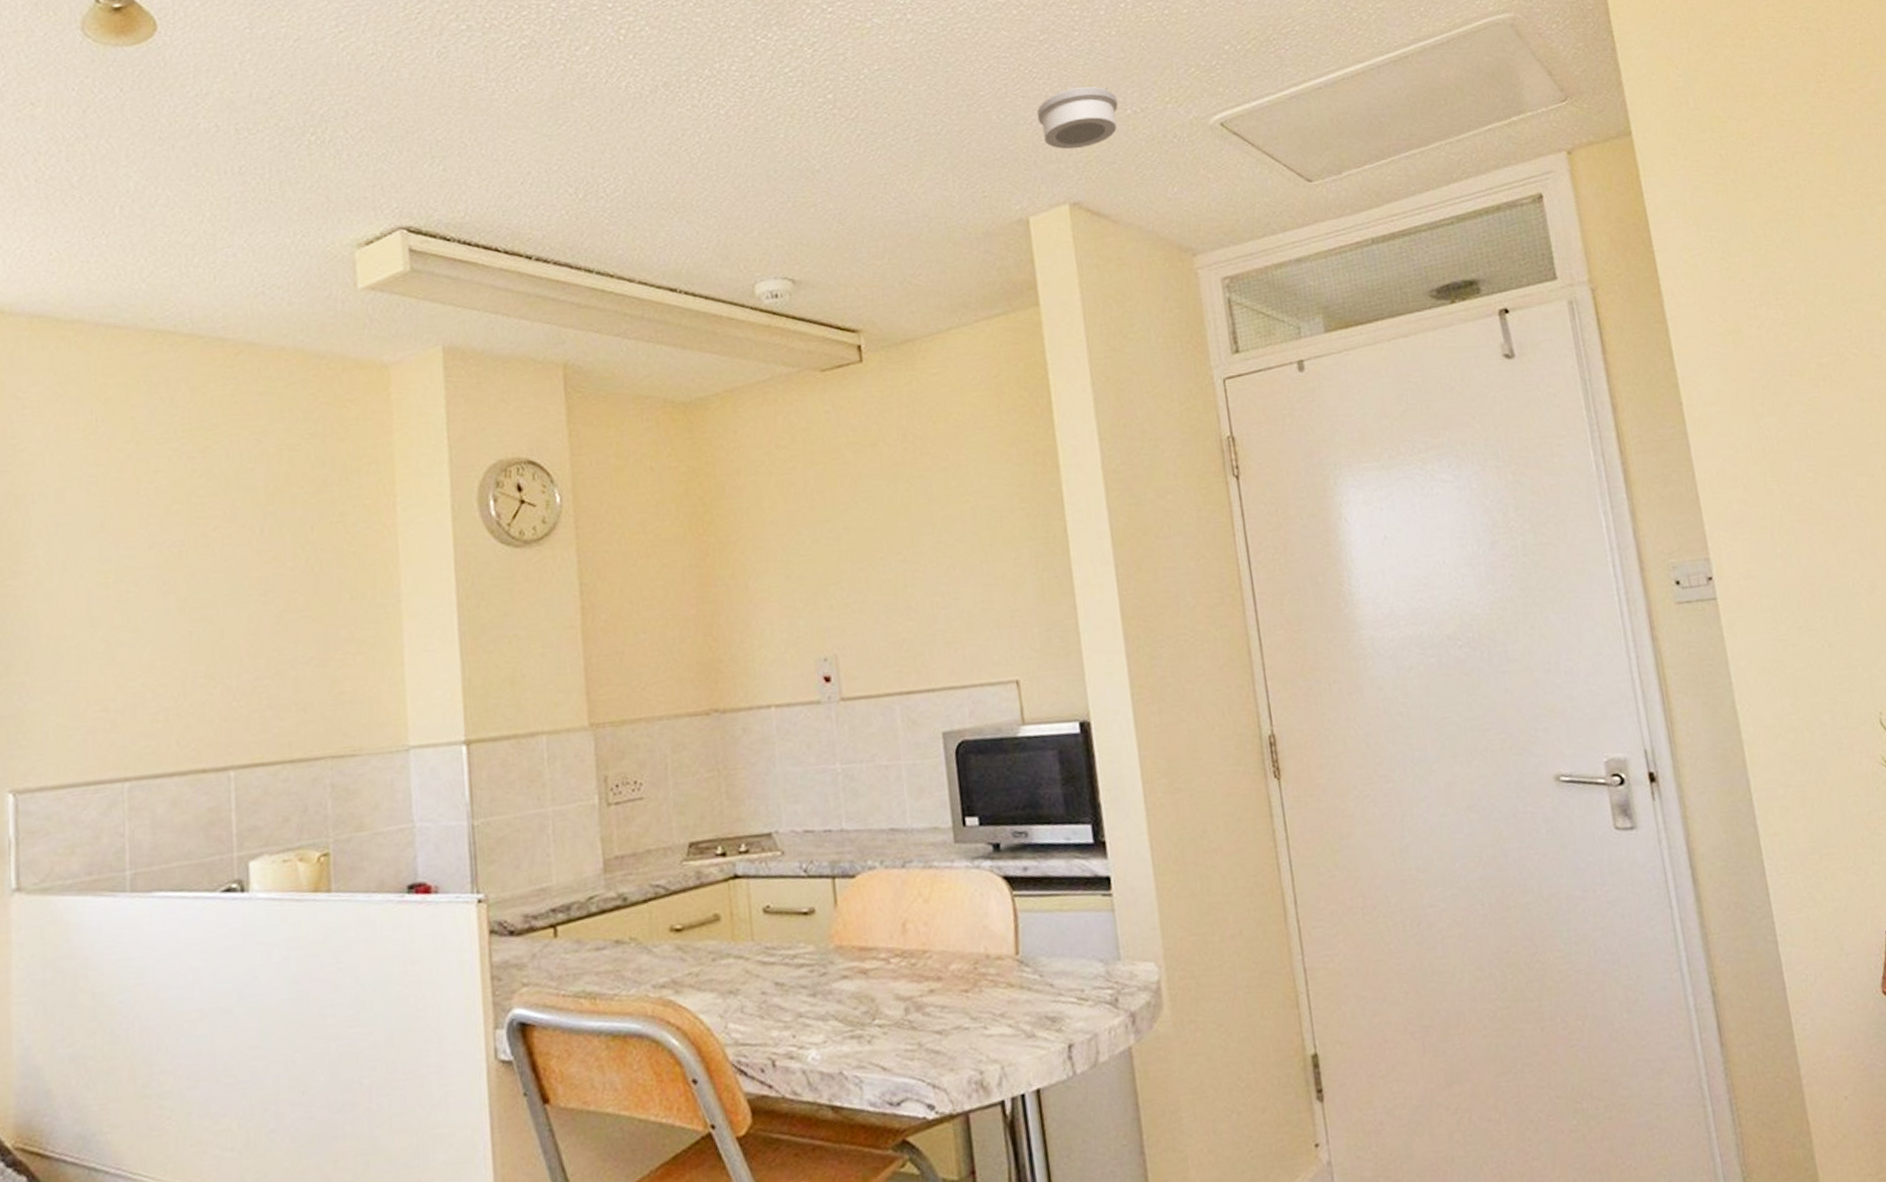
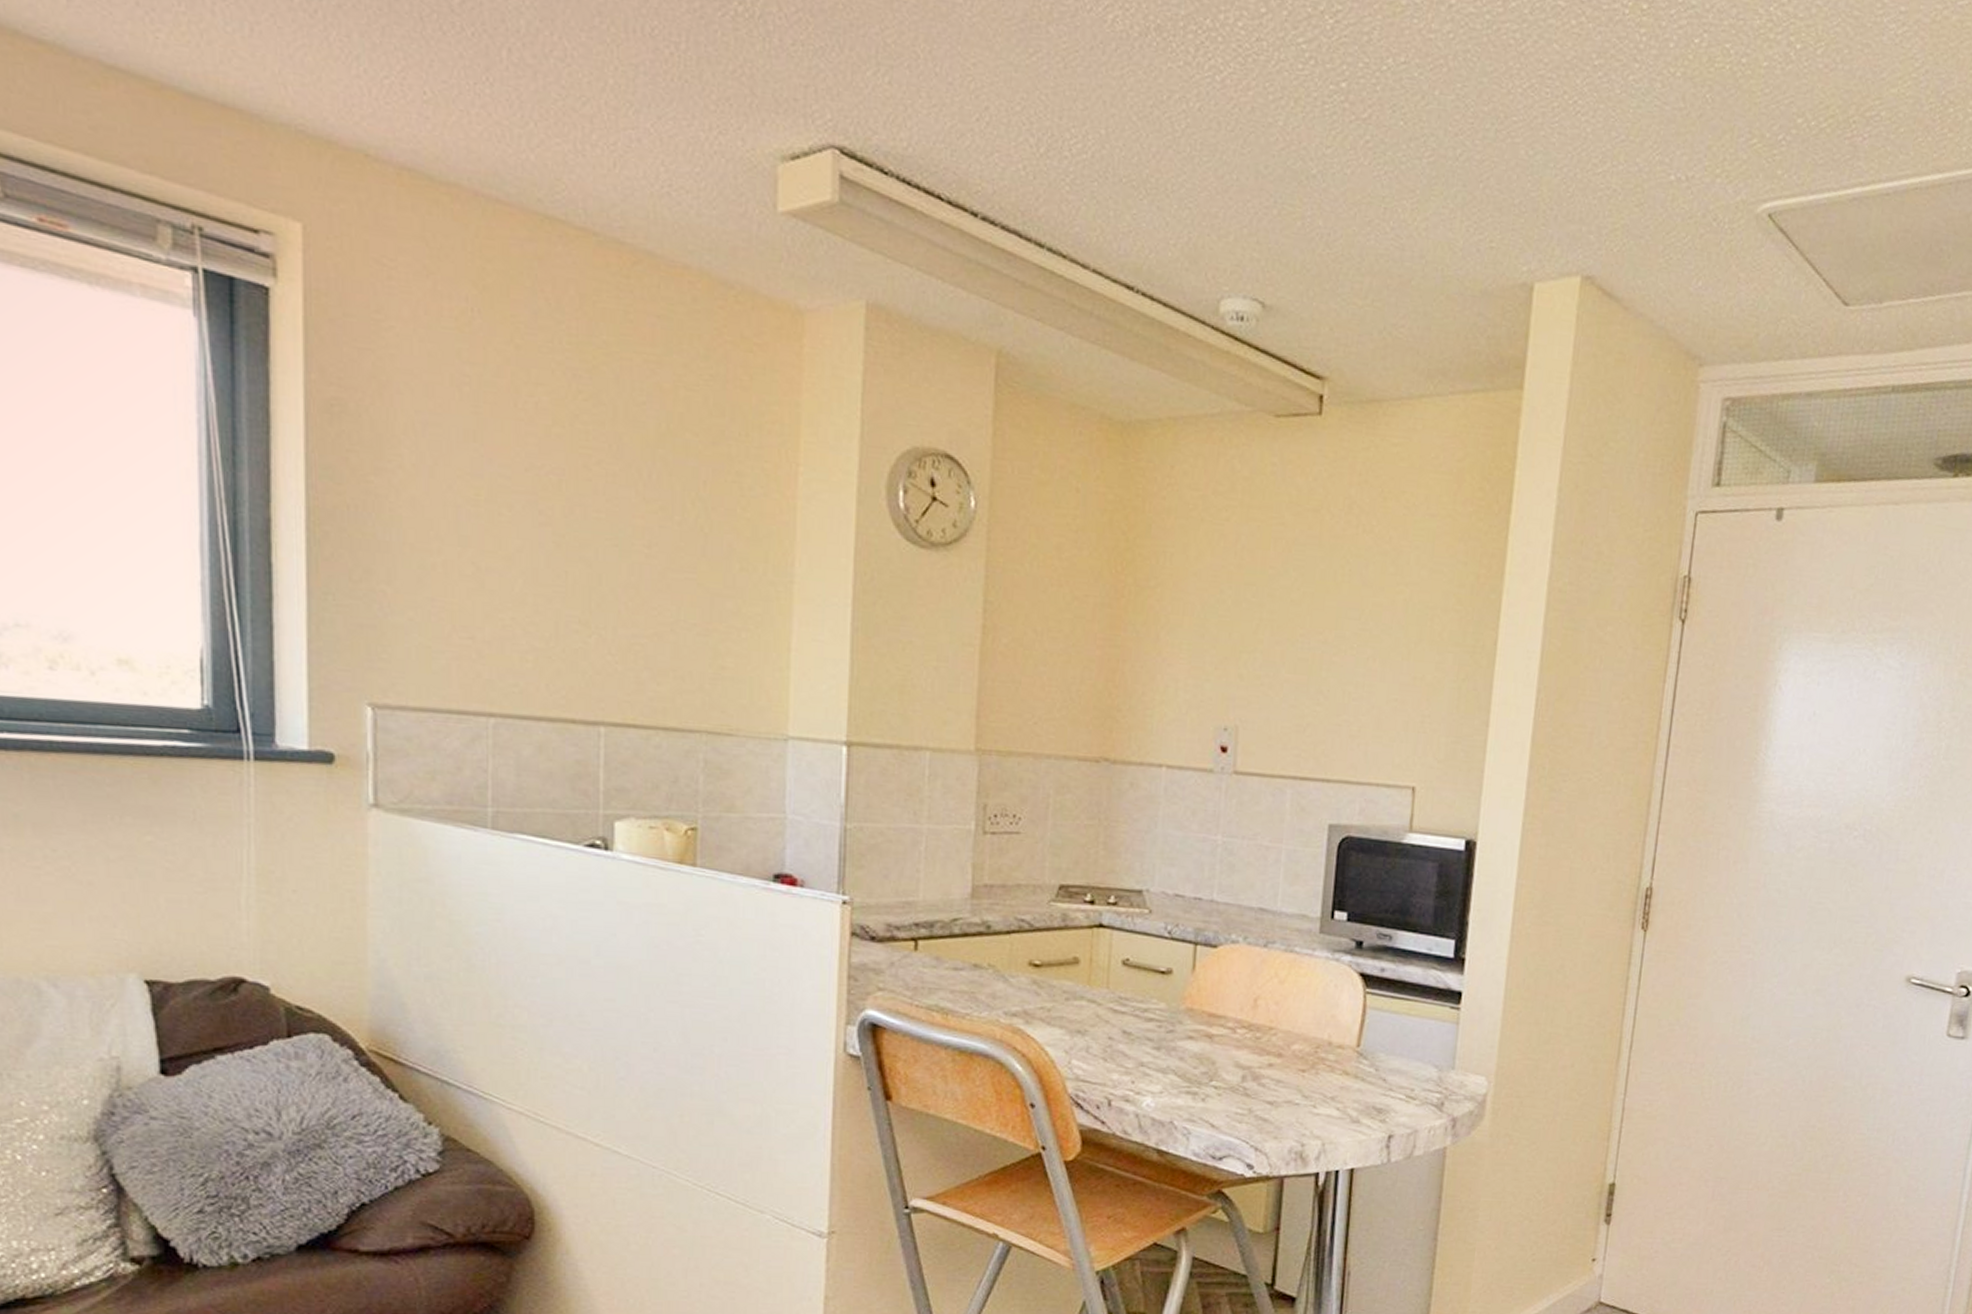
smoke detector: present [1037,86,1118,150] -> none [1569,134,1663,212]

